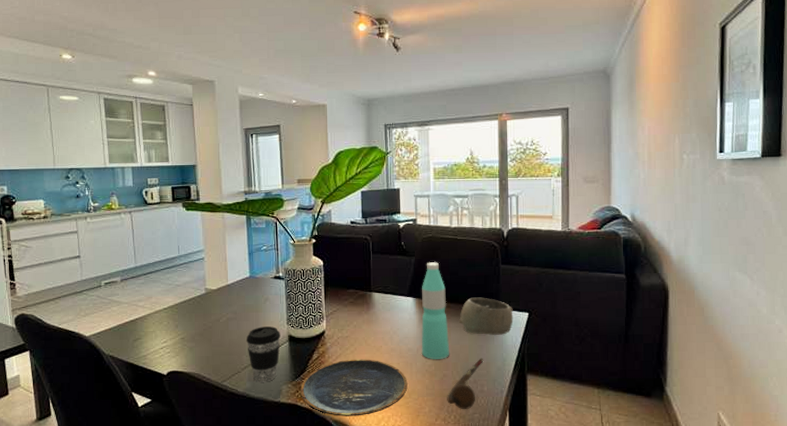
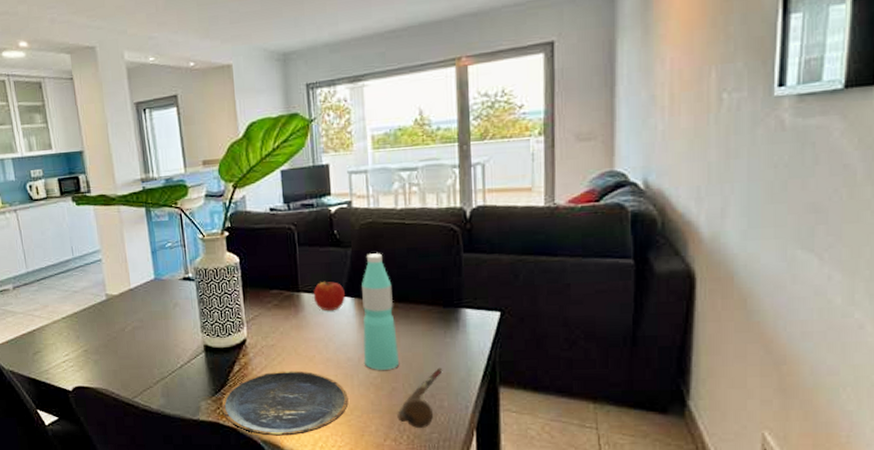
coffee cup: present [247,326,281,382] -> none [156,335,195,398]
apple: none [382,283,408,309] -> present [313,281,345,311]
bowl: present [459,297,513,335] -> none [410,294,481,340]

